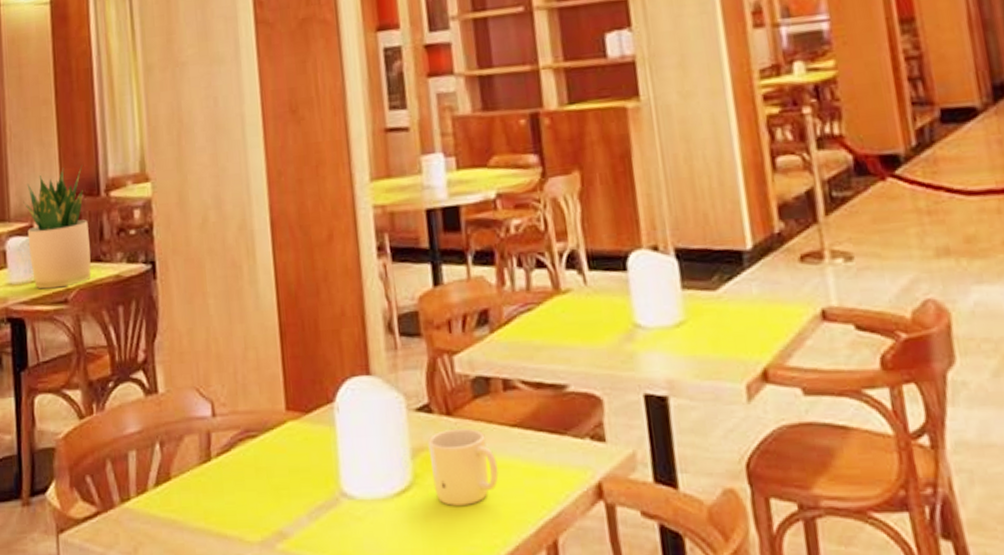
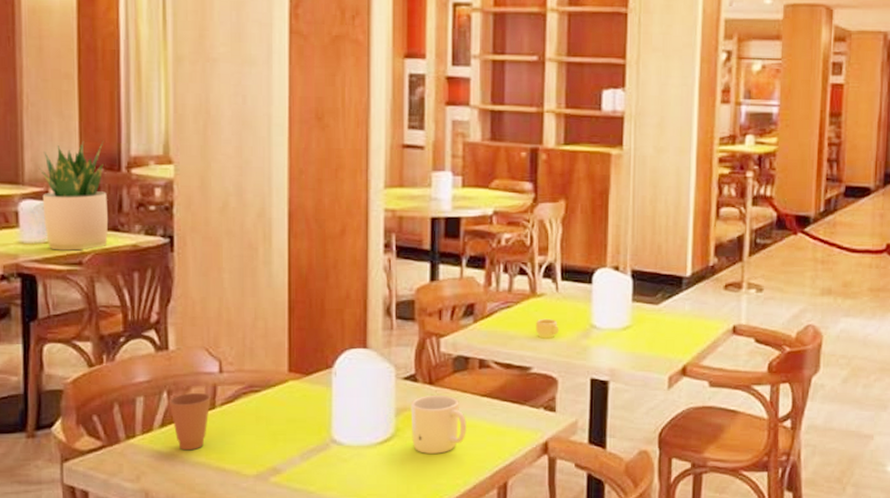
cup: none [162,441,206,514] -> present [168,392,211,451]
cup: none [565,320,596,347] -> present [536,318,559,339]

